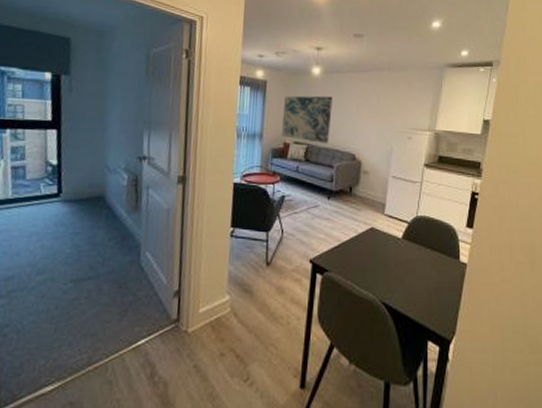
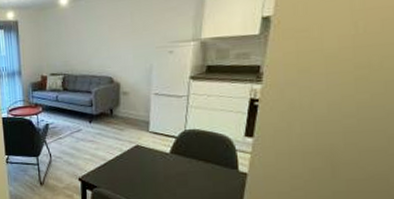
wall art: present [281,95,333,144] -> none [36,24,85,72]

